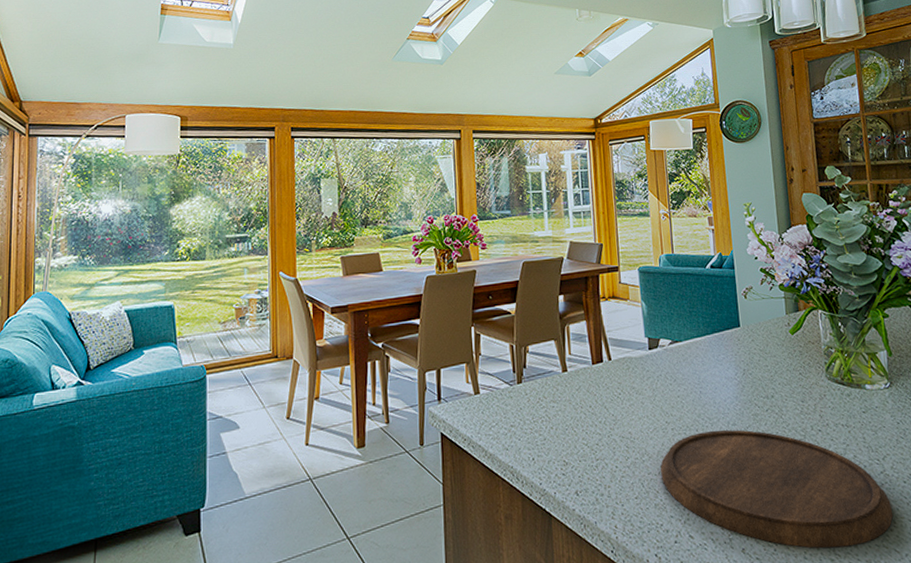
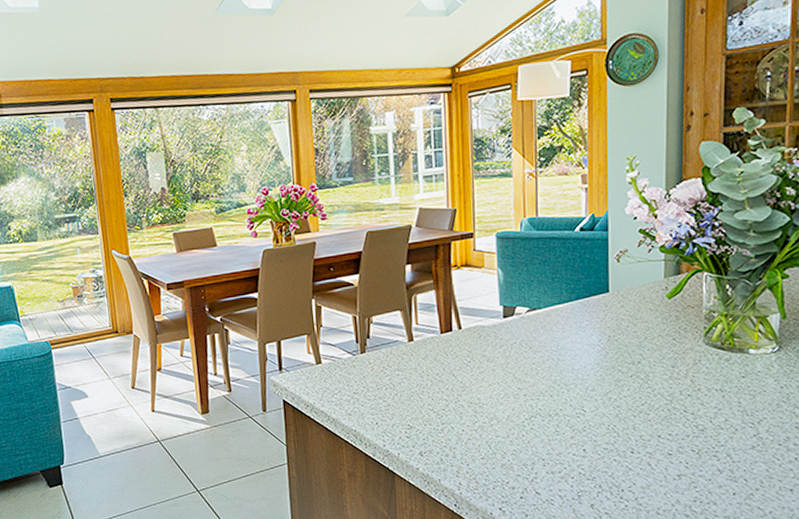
cutting board: present [660,429,893,549] -> none [510,395,760,505]

